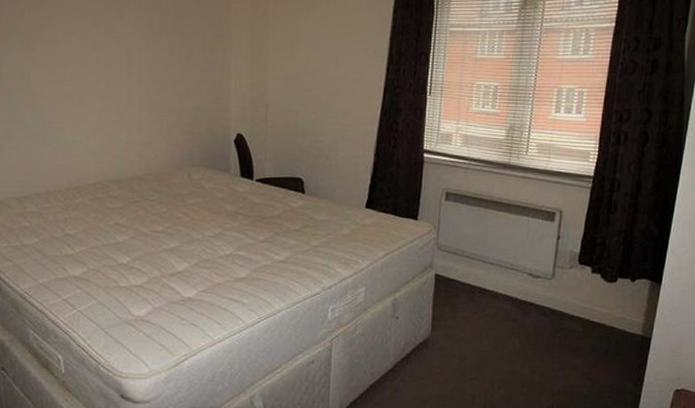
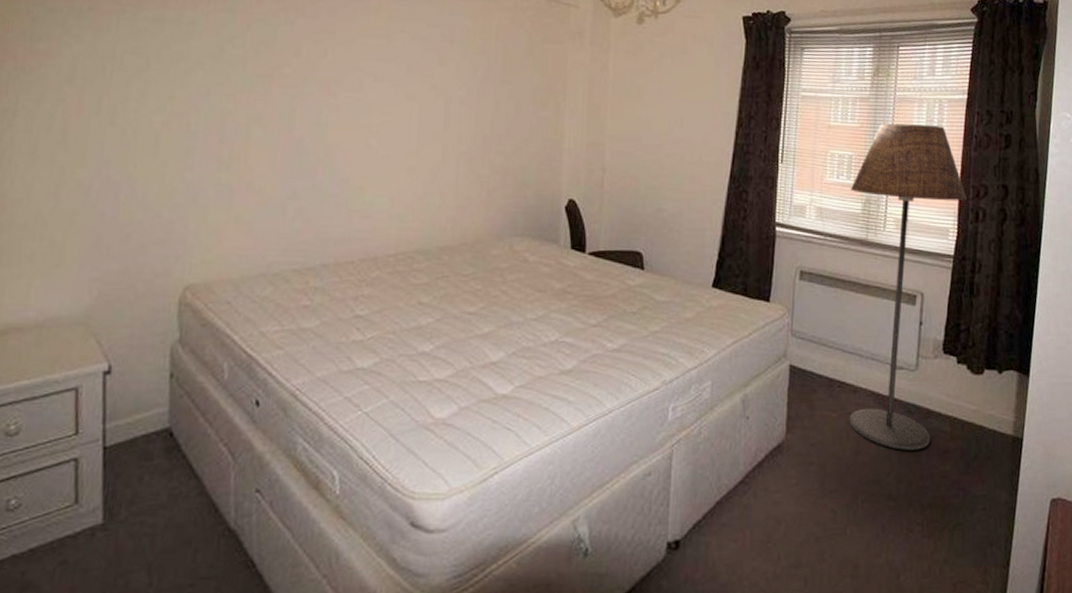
floor lamp: none [488,54,610,346] -> present [849,123,968,450]

